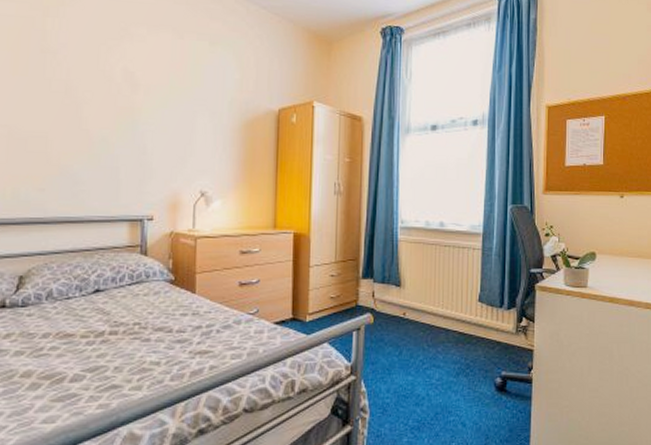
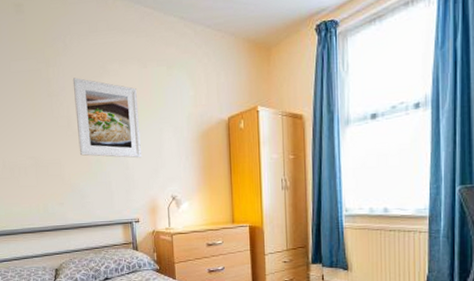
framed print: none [78,35,168,143] -> present [72,77,141,158]

